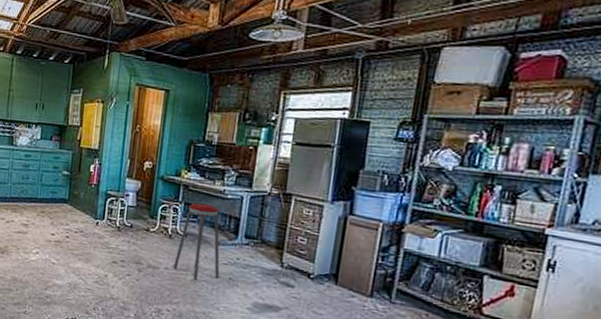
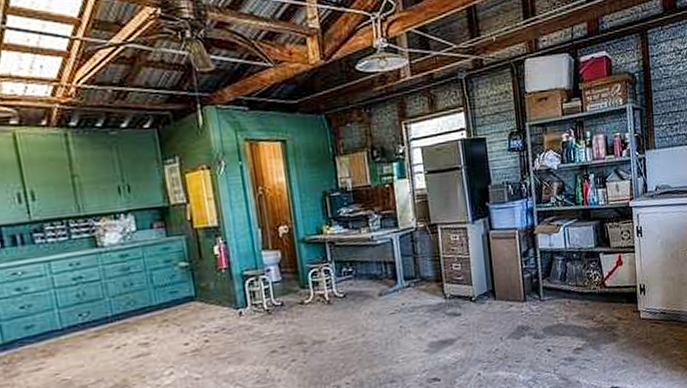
music stool: present [173,203,220,280] -> none [339,255,390,341]

